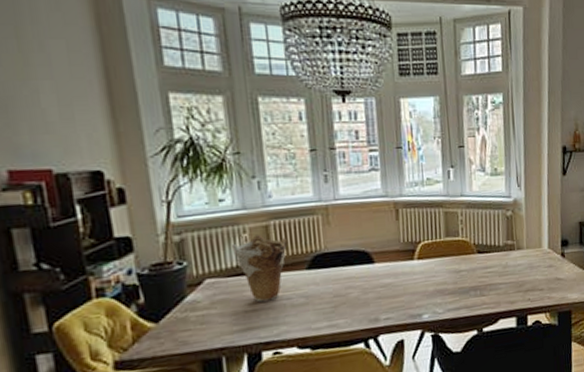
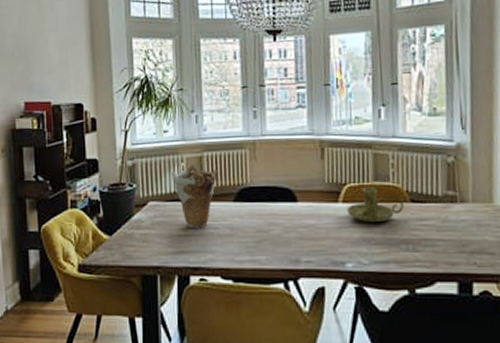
candle holder: none [422,243,473,275] -> present [347,187,405,223]

